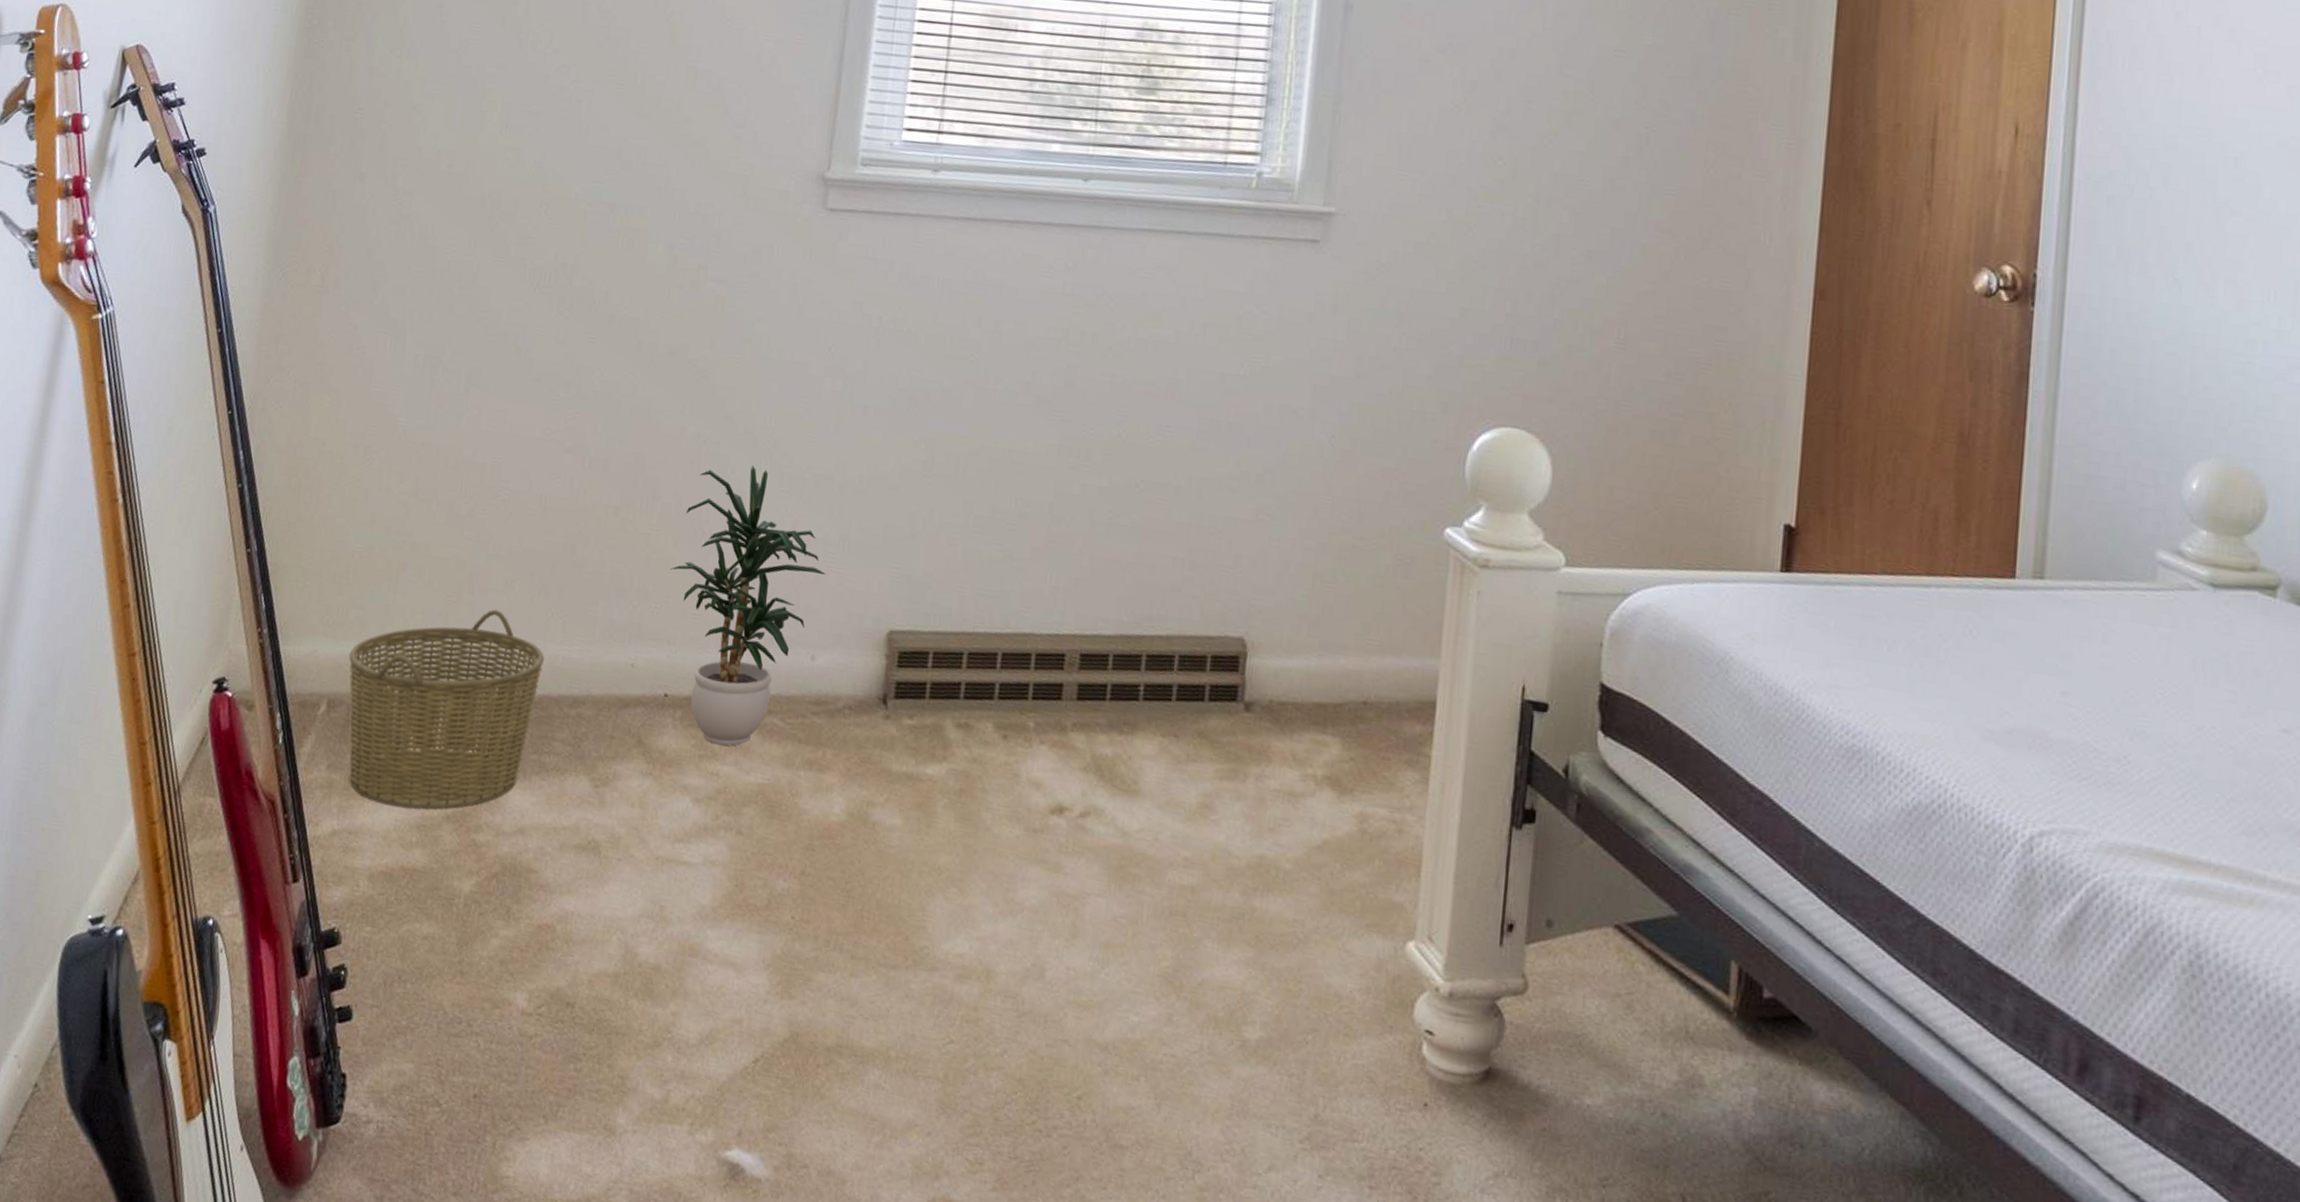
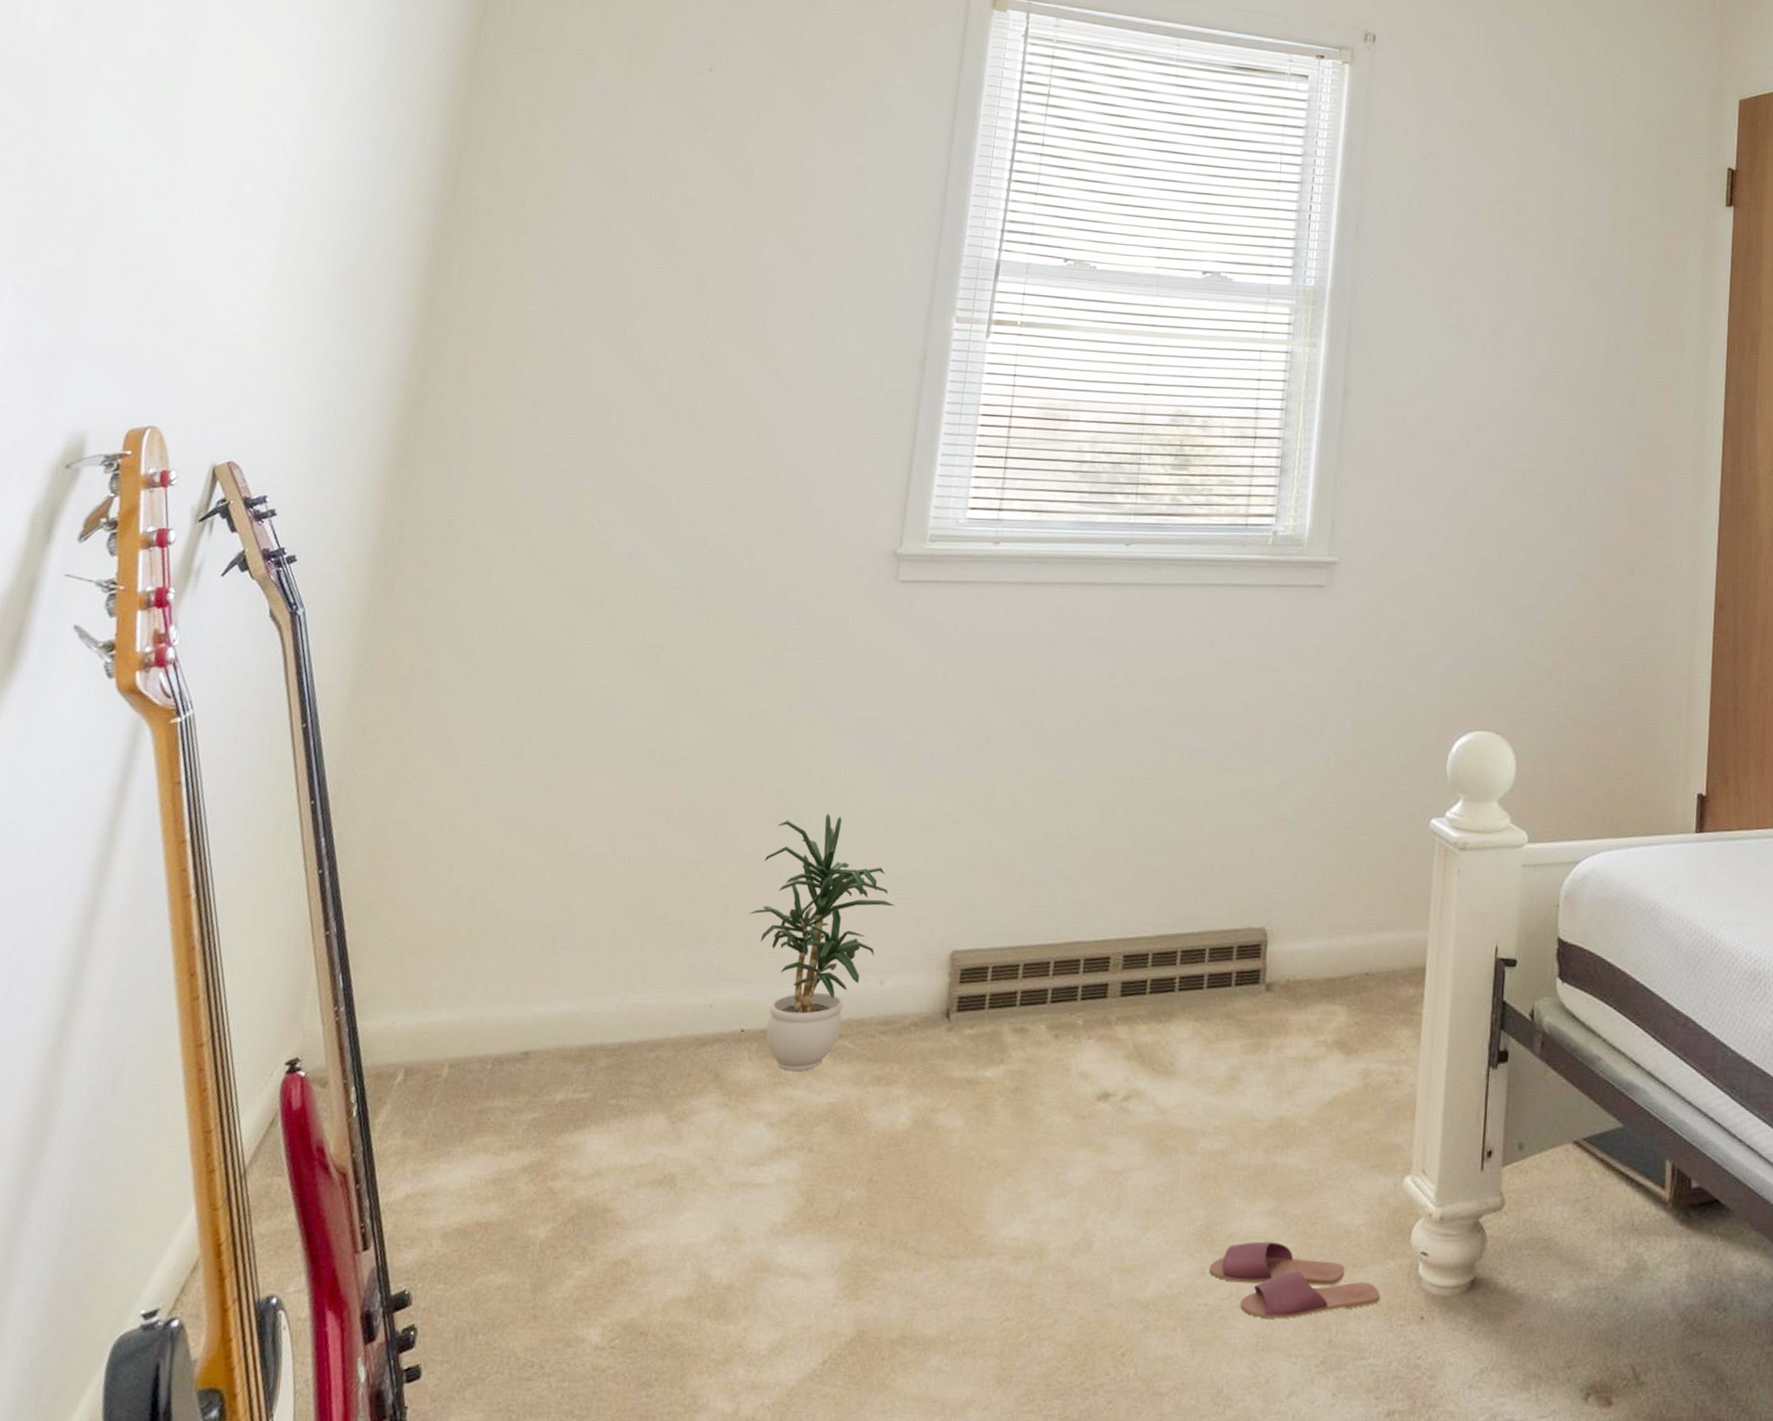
basket: present [348,609,545,809] -> none [424,966,626,1164]
slippers: none [1176,992,1376,1084] -> present [1209,1241,1381,1319]

